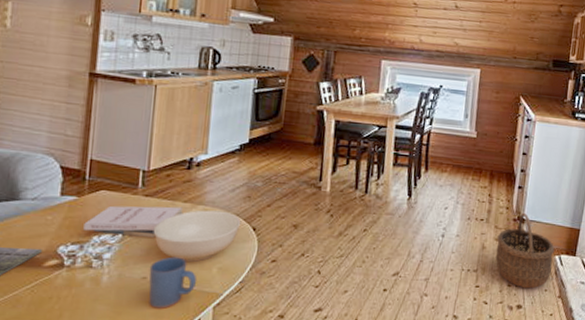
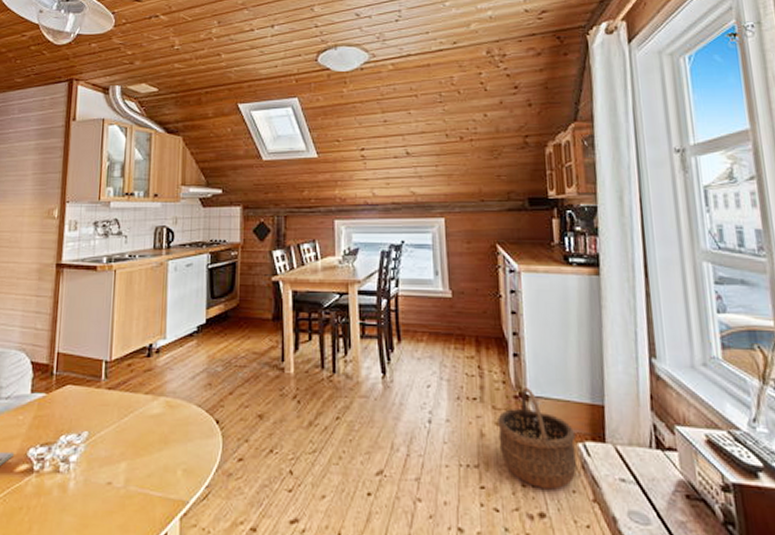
books: present [83,205,183,237] -> none [51,399,145,436]
mug: present [148,256,197,309] -> none [113,457,162,520]
bowl: present [153,210,242,262] -> none [116,402,204,463]

